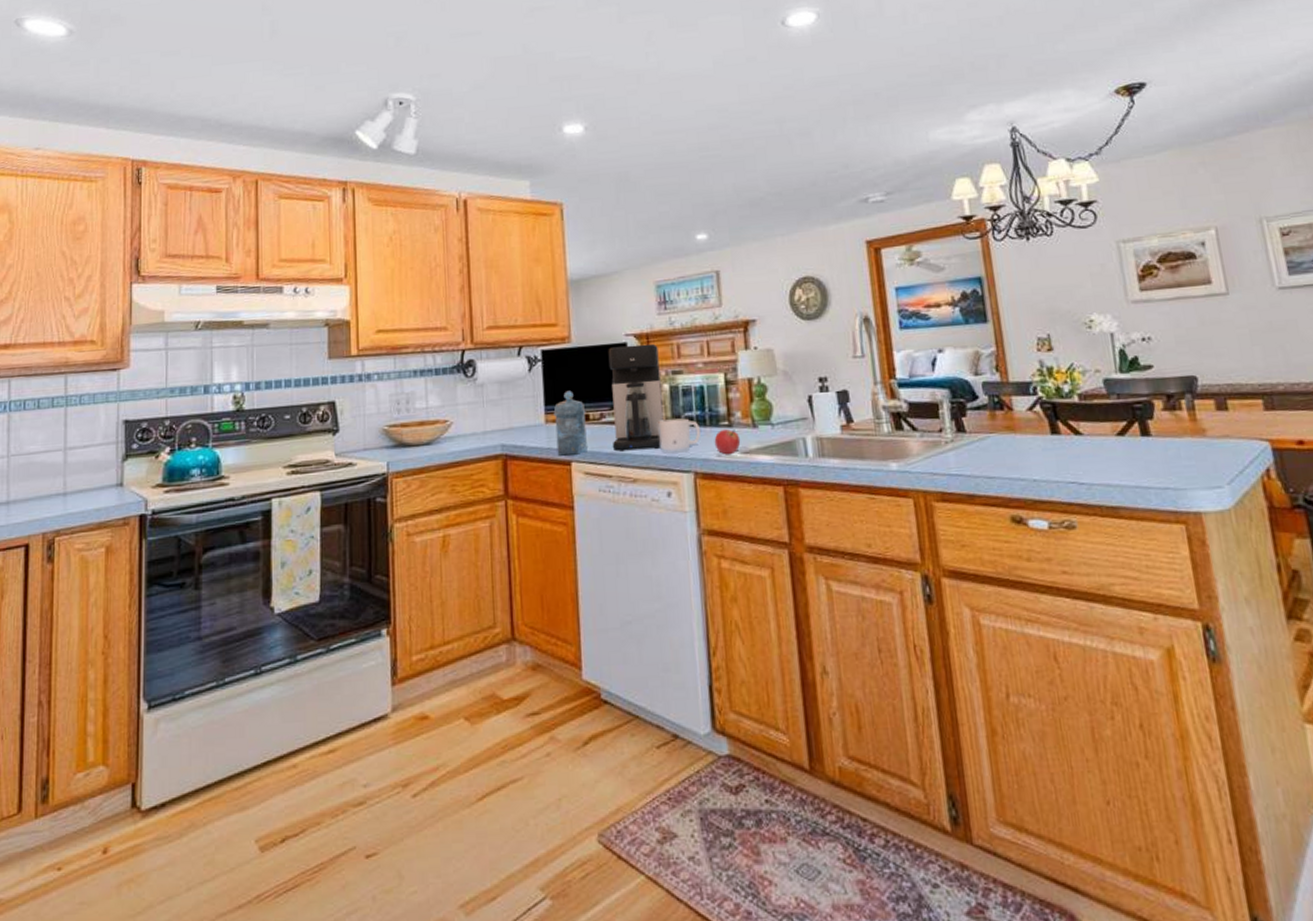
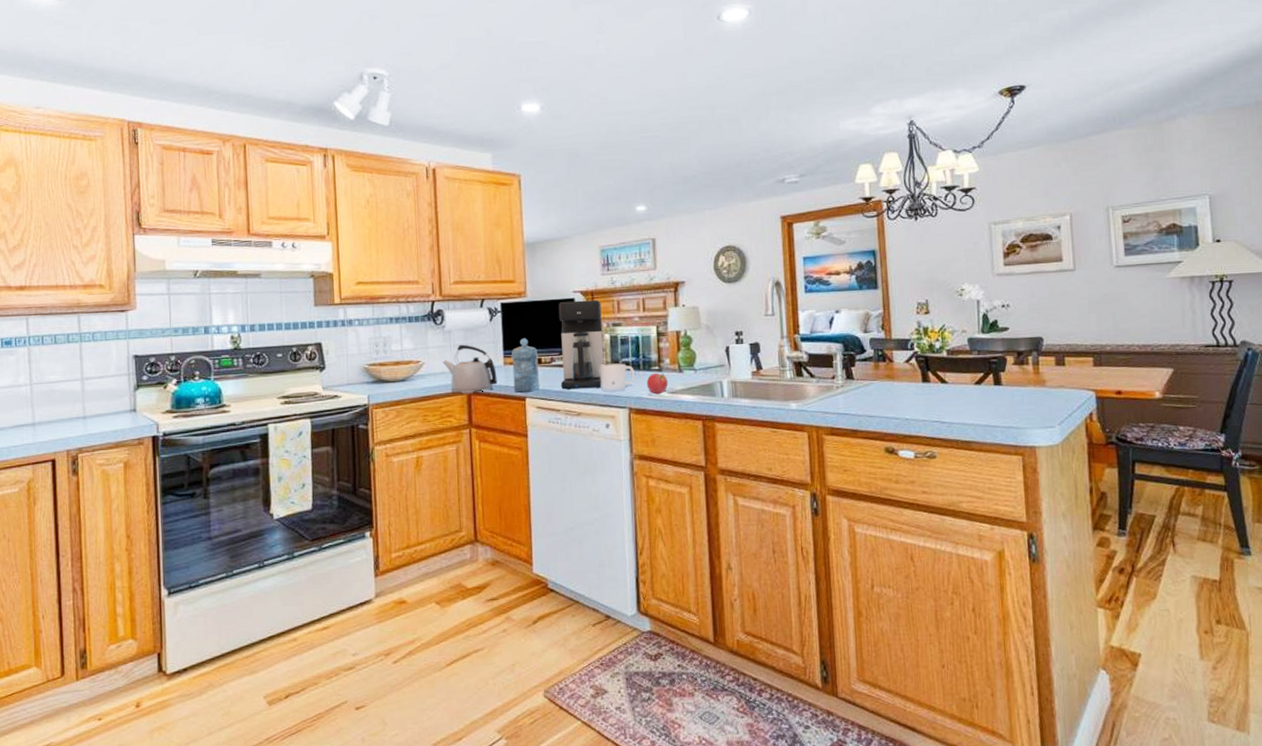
kettle: none [474,399,538,459] -> present [442,344,497,394]

